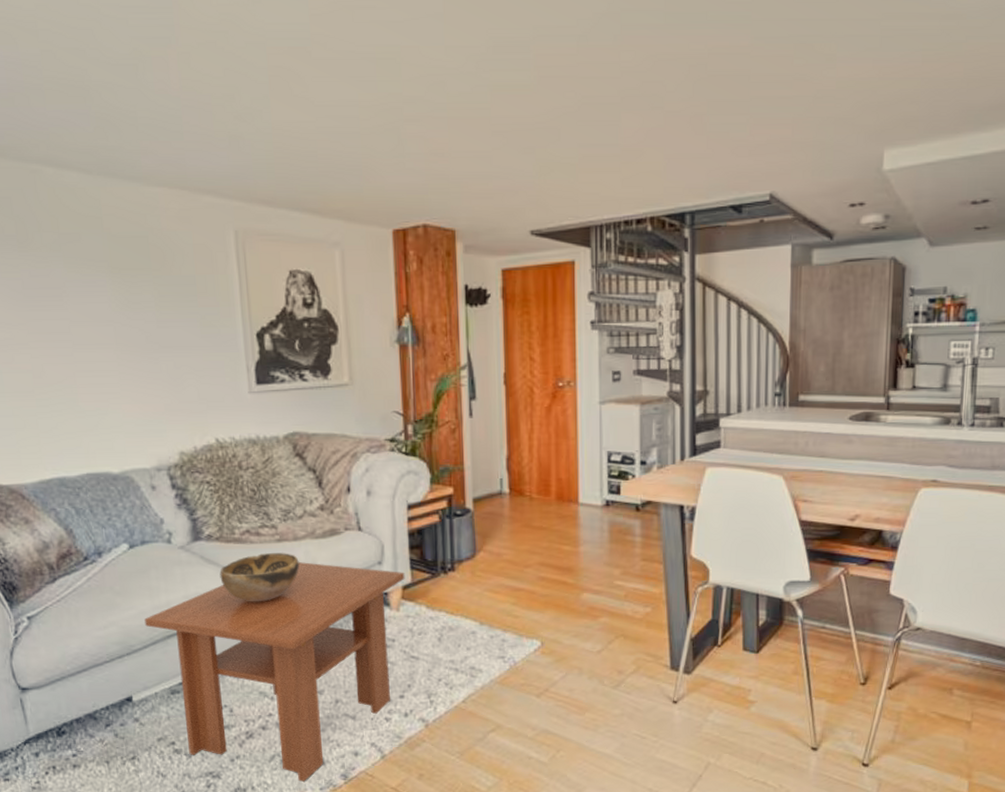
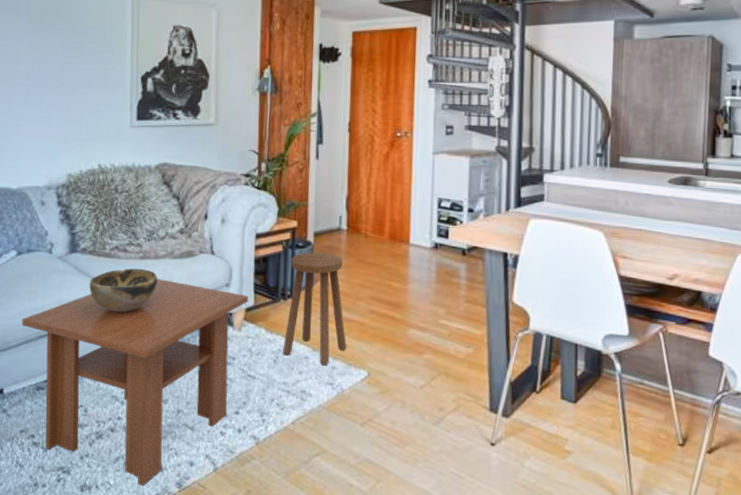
stool: none [447,519,516,639] -> present [283,252,347,366]

